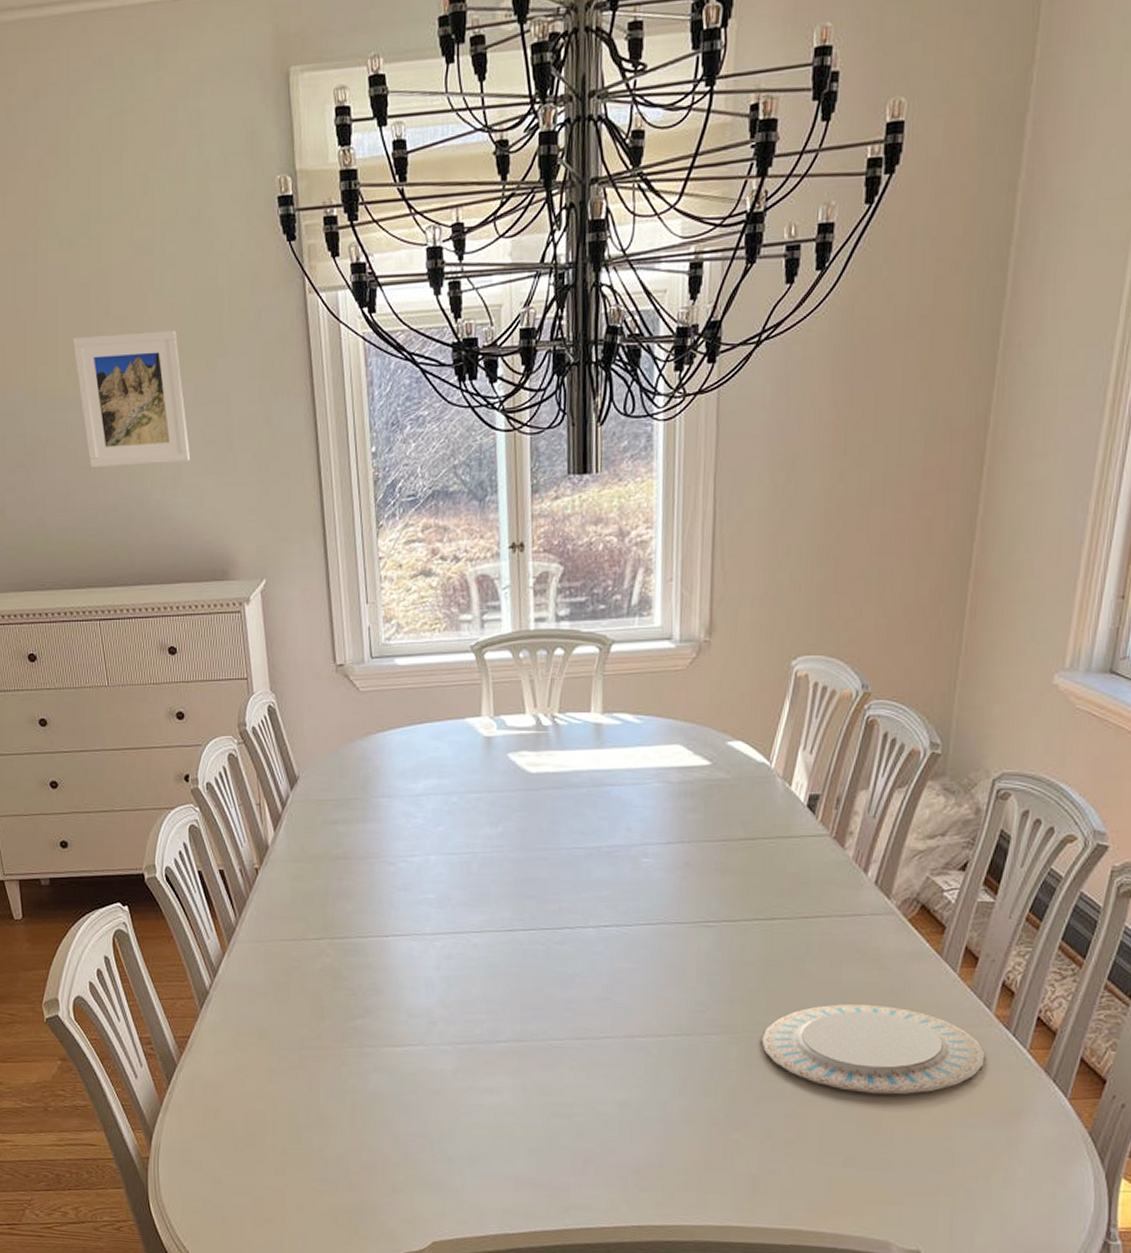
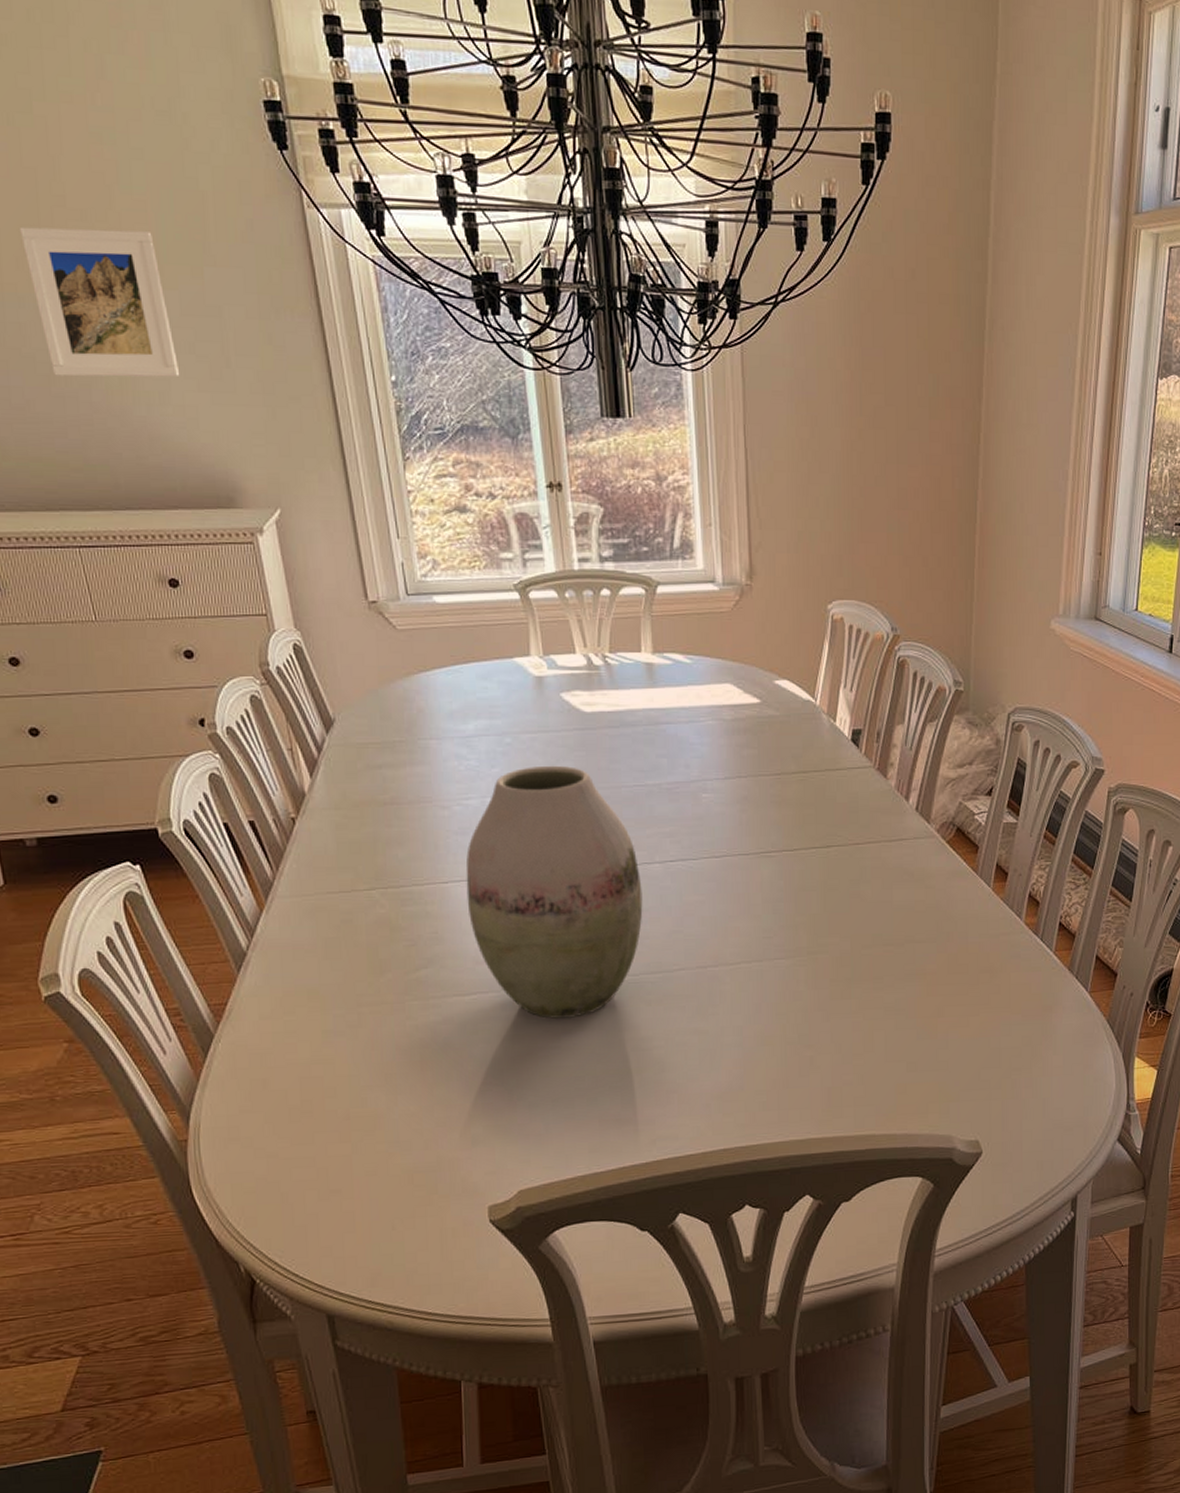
vase: none [405,825,574,1077] -> present [465,765,643,1019]
plate: present [761,1004,985,1095] -> none [826,920,1020,1002]

